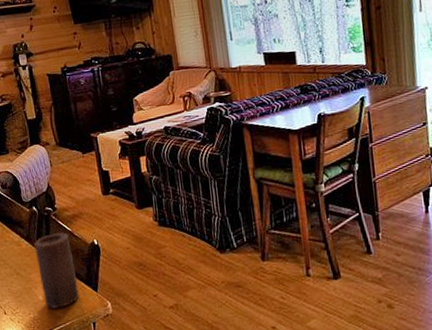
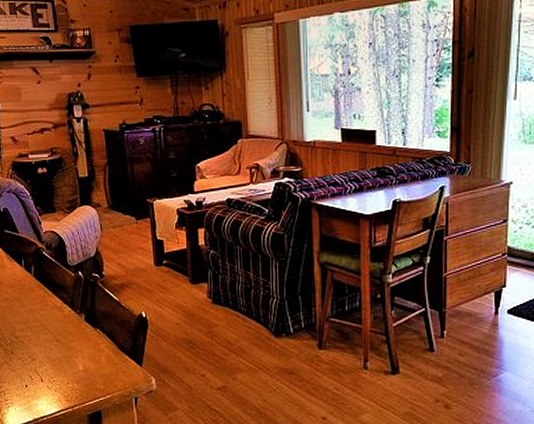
candle: present [34,233,79,308] -> none [78,302,122,380]

